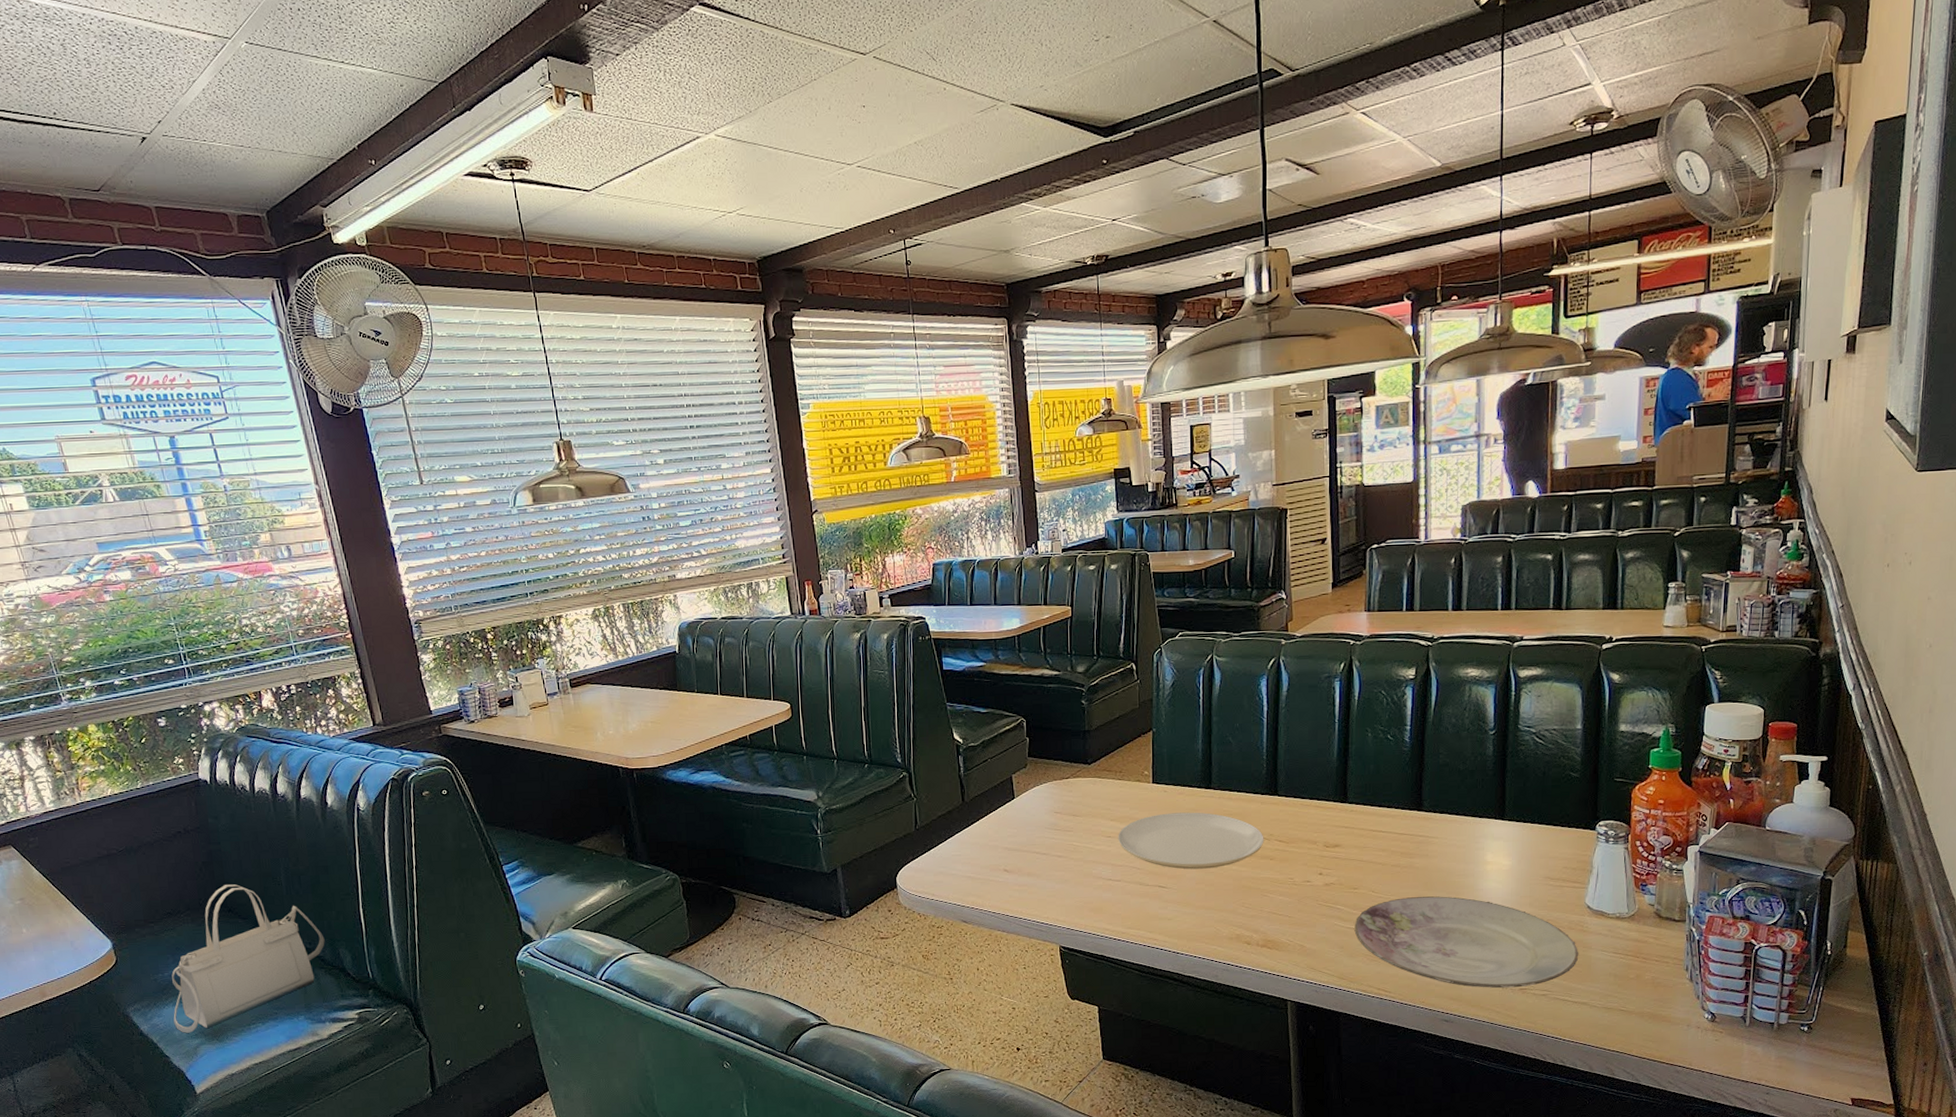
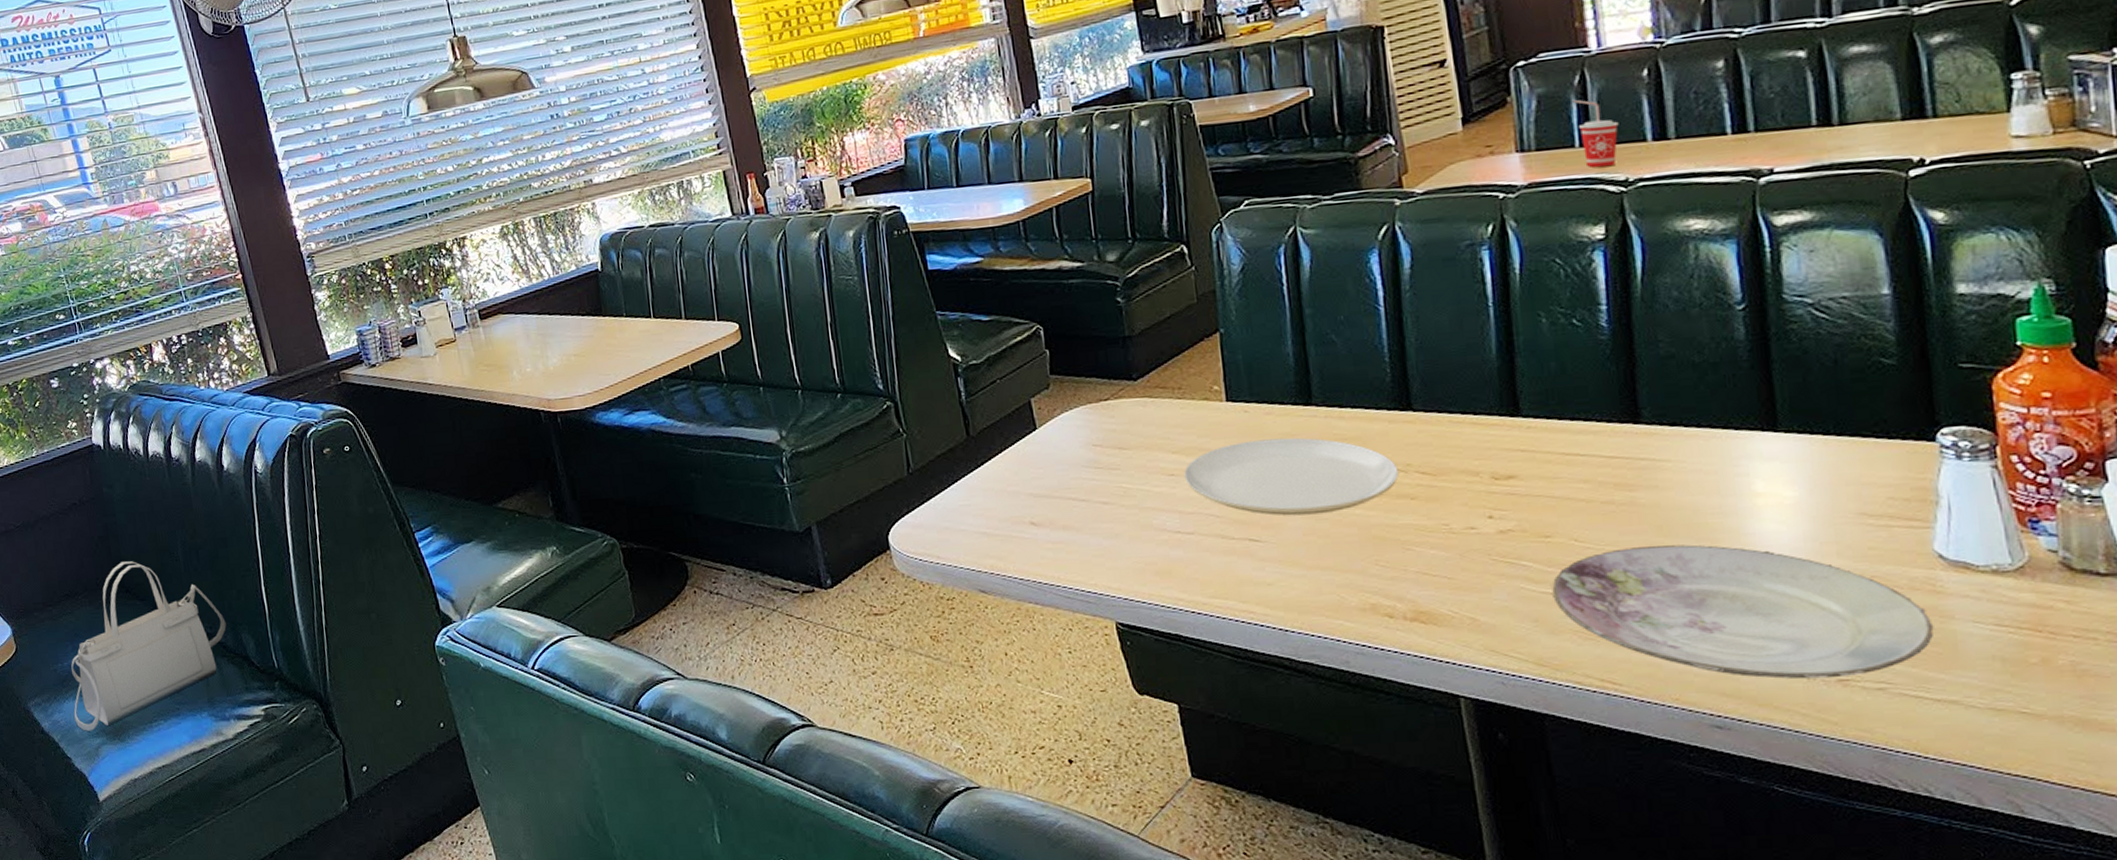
beverage cup: none [1405,576,1432,627] -> present [1573,99,1619,168]

